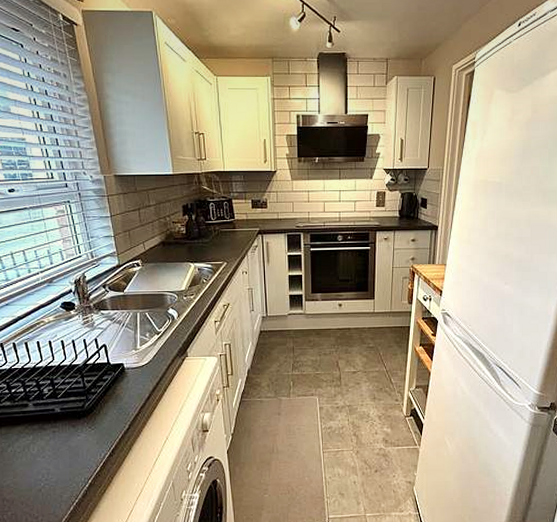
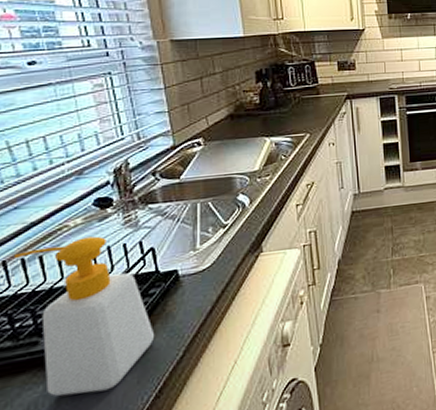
soap bottle: none [7,331,108,446] -> present [13,236,155,396]

